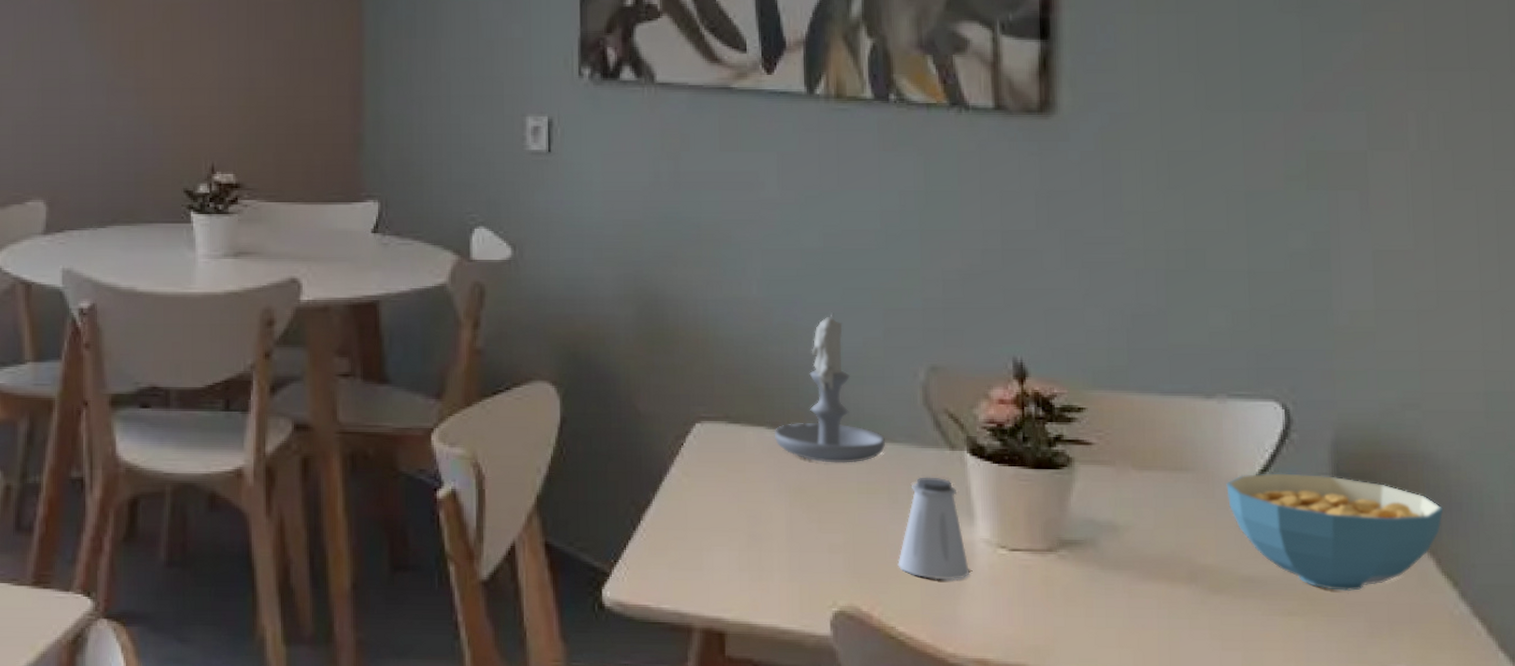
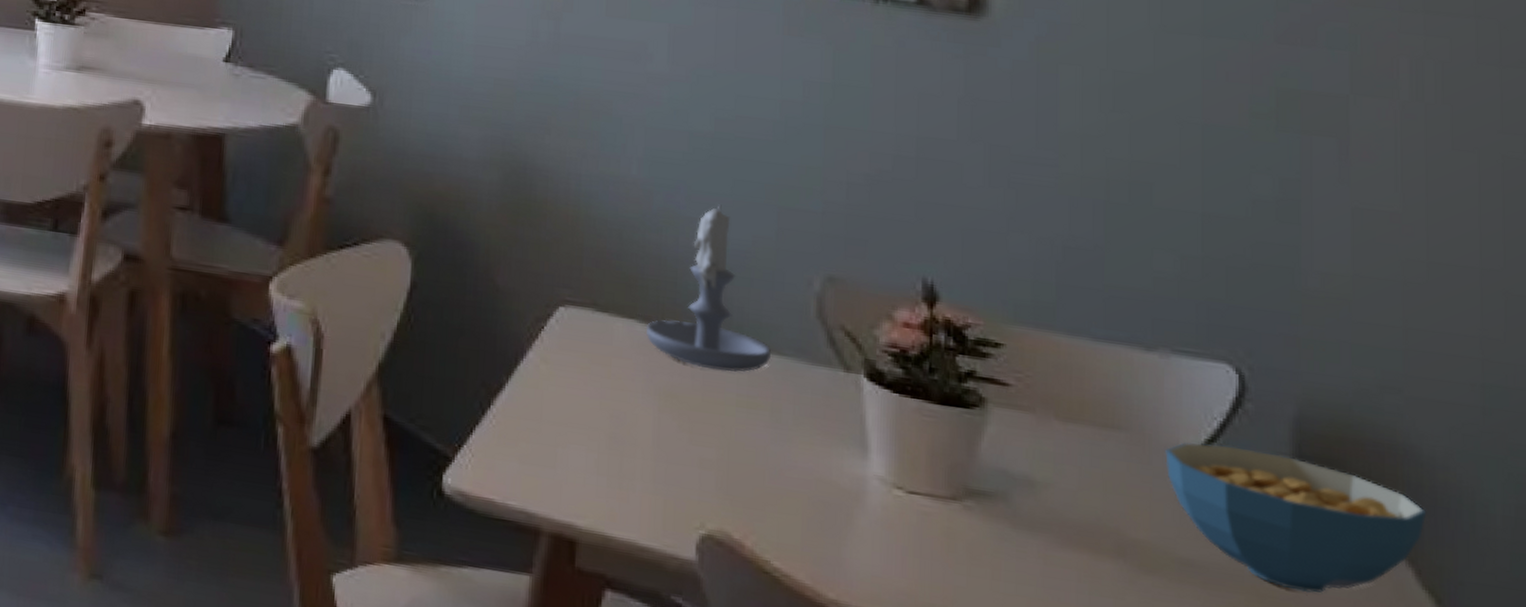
saltshaker: present [897,477,969,580] -> none [777,398,859,517]

